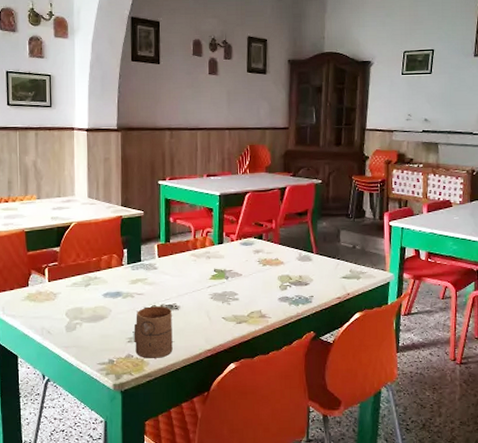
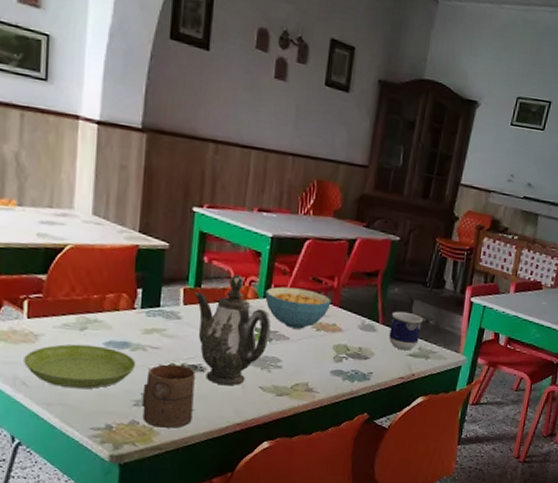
saucer: none [48,297,127,333] -> present [24,344,136,389]
teapot: none [165,228,226,319] -> present [194,274,271,386]
cereal bowl: none [219,233,272,266] -> present [265,286,331,329]
cup: none [323,241,351,274] -> present [389,311,424,351]

